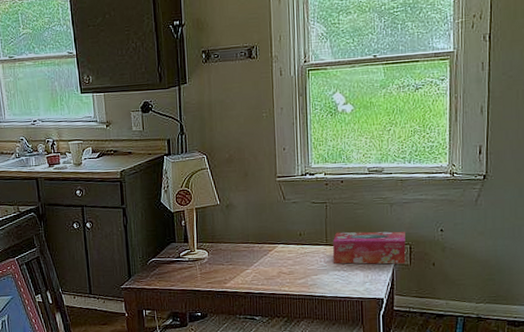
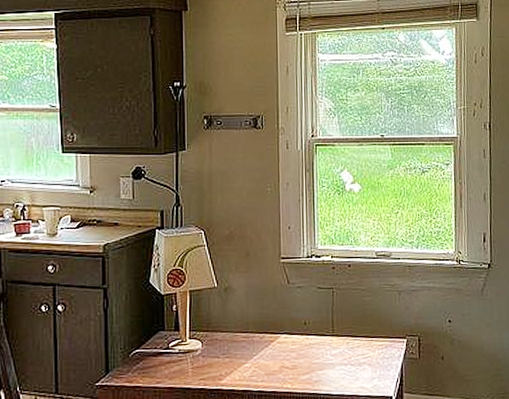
tissue box: present [333,231,406,264] -> none [340,321,415,358]

